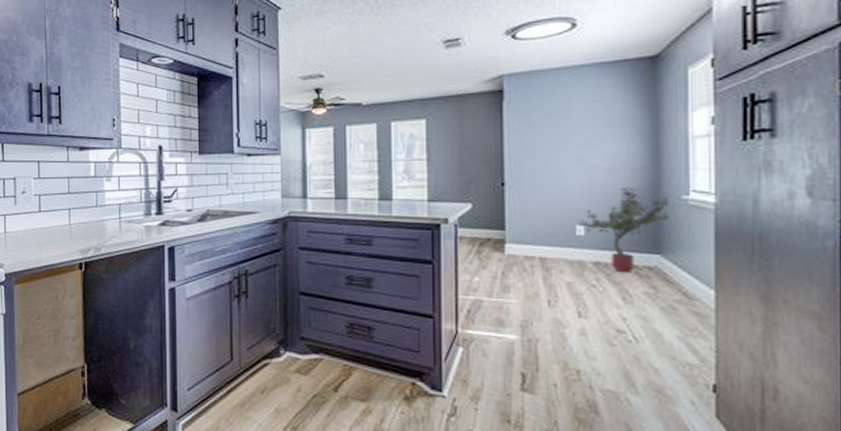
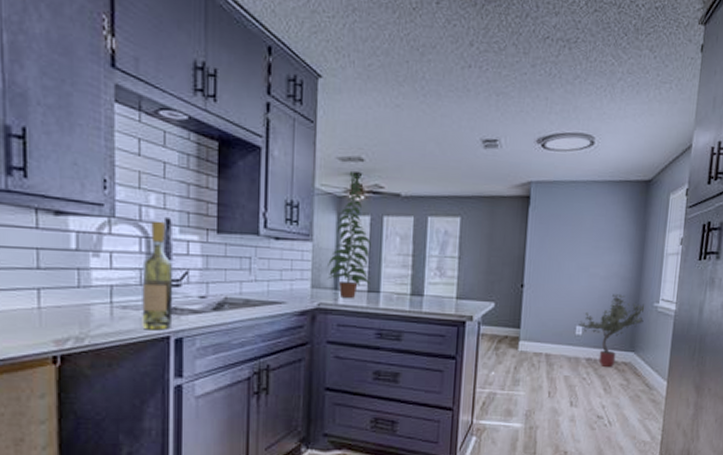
bottle: none [142,148,167,240] -> present [142,220,174,330]
plant: none [296,88,337,205] -> present [327,172,372,298]

